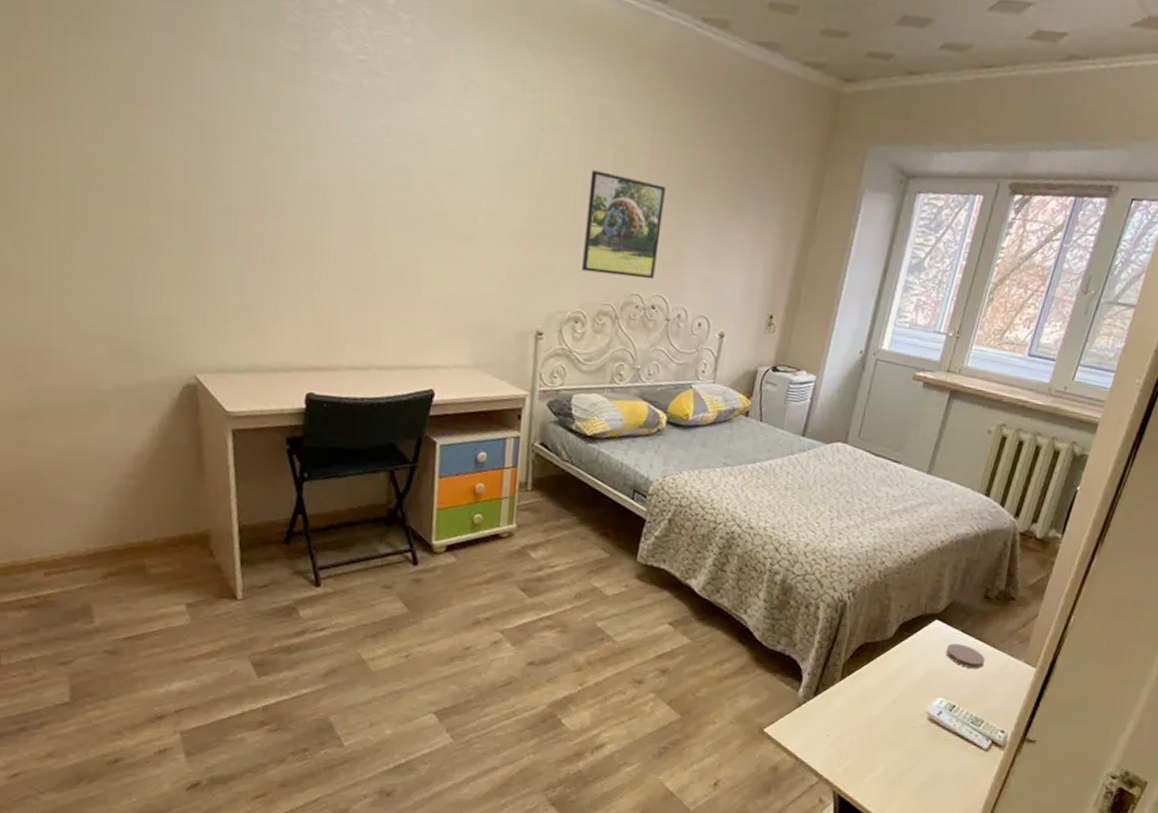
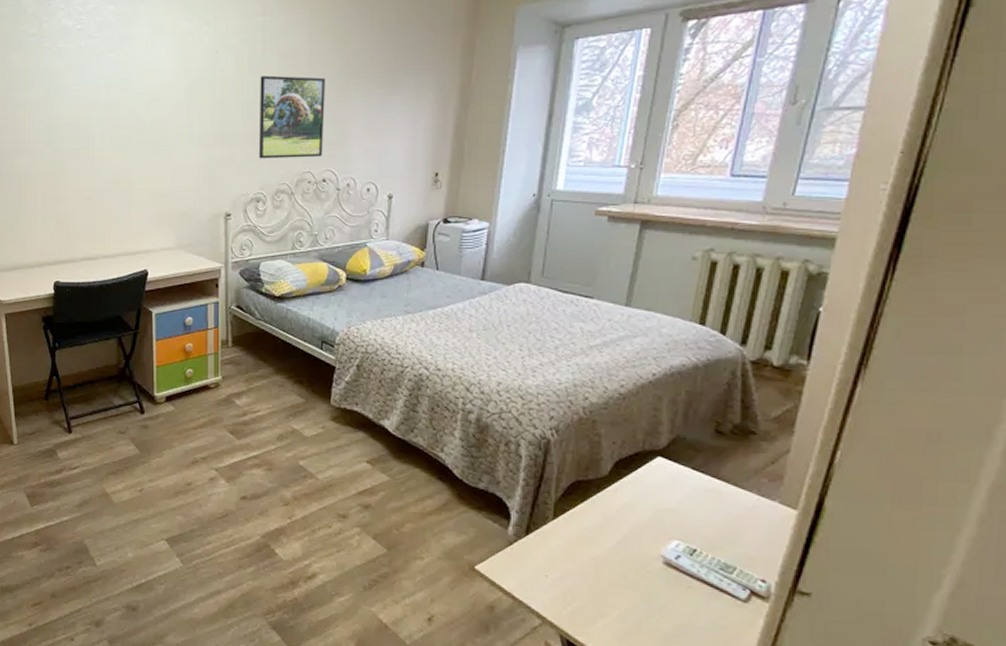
coaster: present [946,643,985,669] -> none [676,482,727,510]

